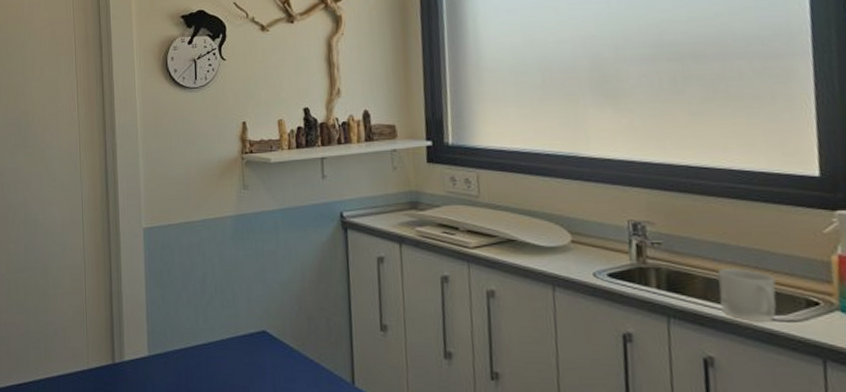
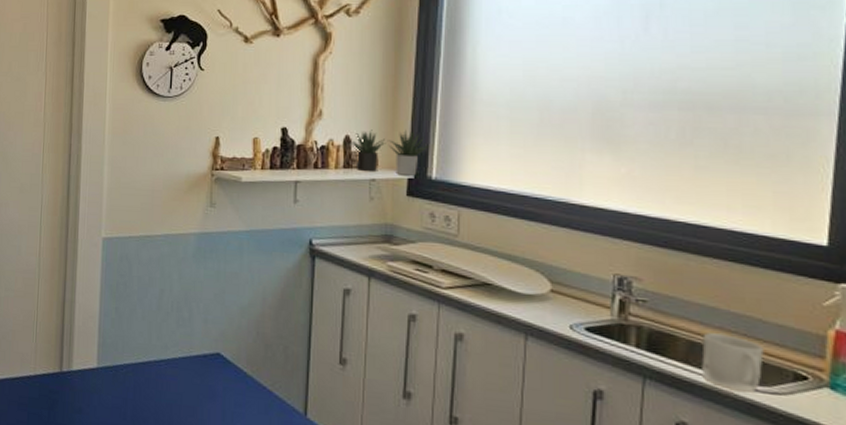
succulent plant: none [369,101,443,144] -> present [350,130,429,176]

